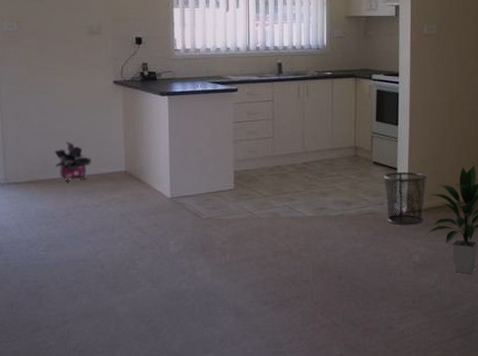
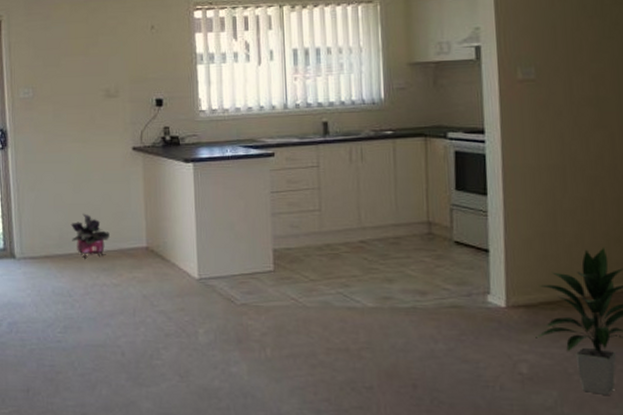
waste bin: present [383,171,427,226] -> none [469,254,534,325]

